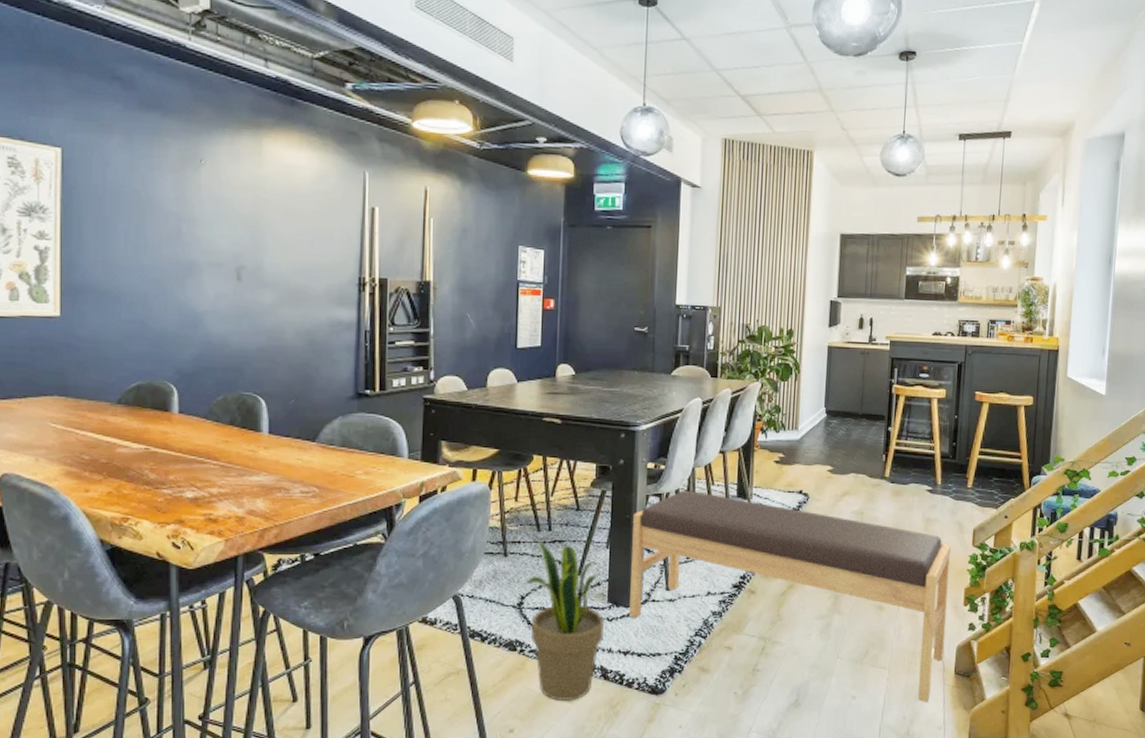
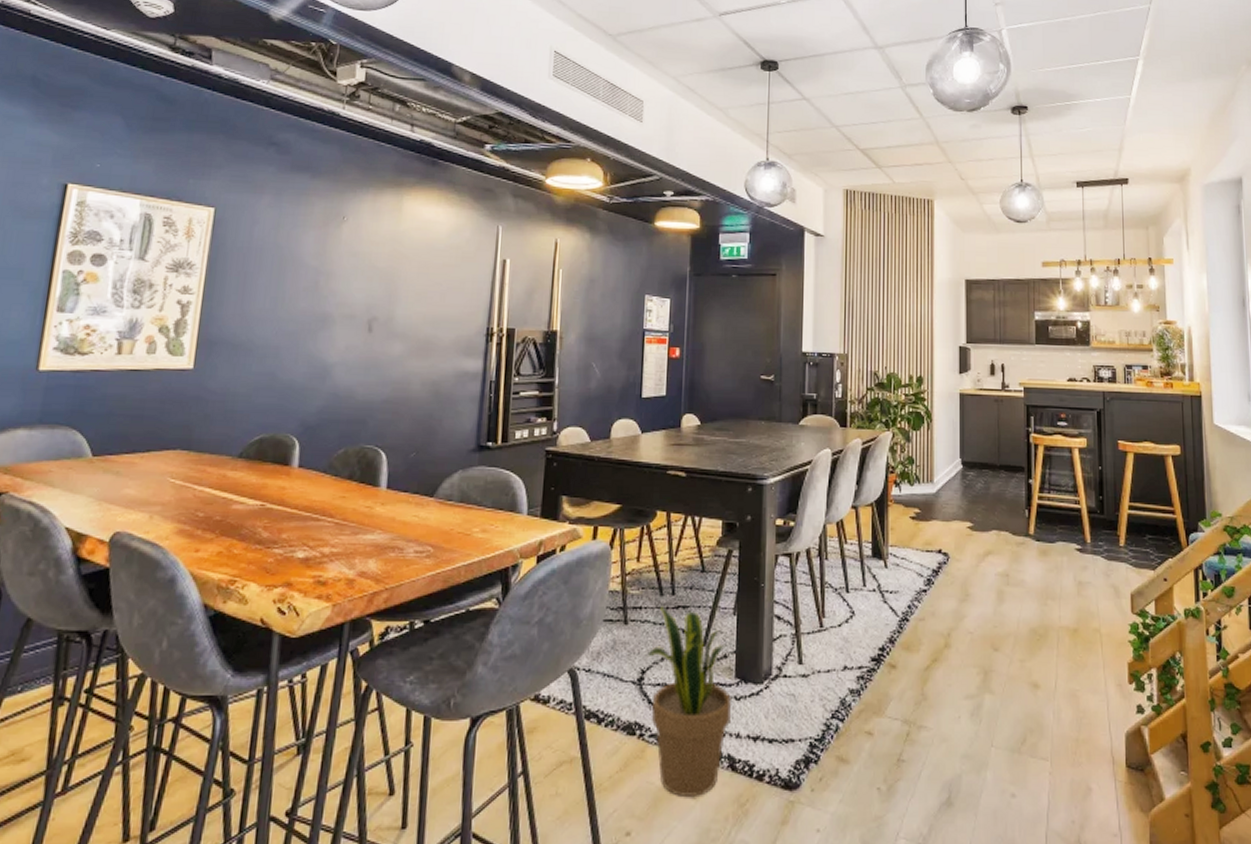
bench: present [629,490,952,703] -> none [759,549,1112,804]

